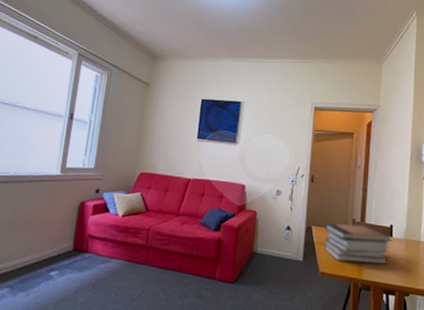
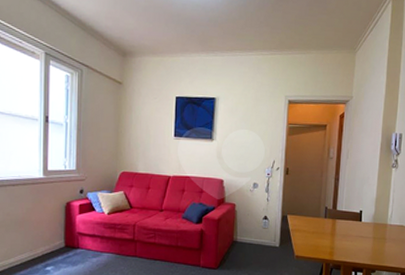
book stack: present [323,223,393,264] -> none [298,211,363,246]

